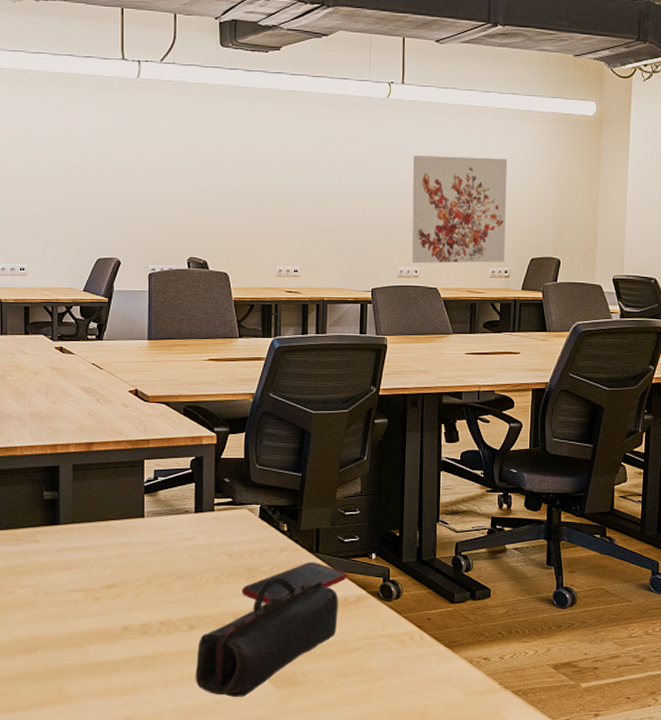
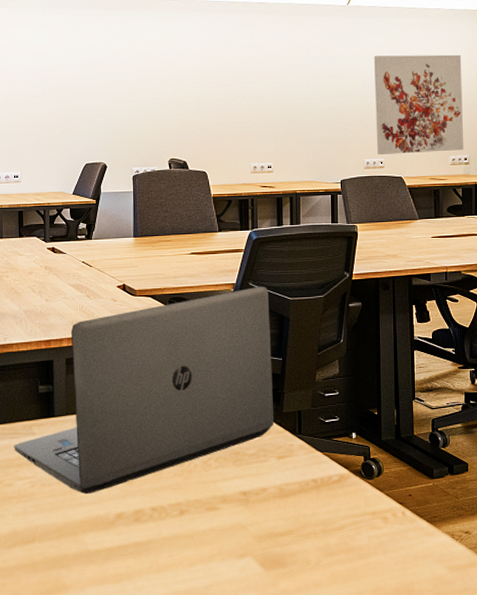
laptop: none [16,397,291,604] -> present [14,286,274,494]
pencil case: present [195,575,338,698] -> none [187,457,322,581]
cell phone: present [242,561,347,603] -> none [229,443,329,486]

